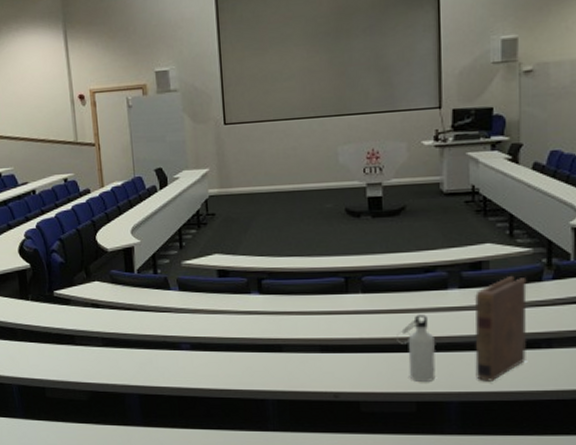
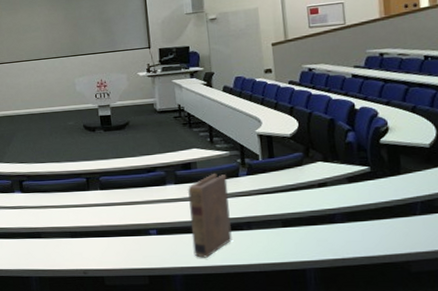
water bottle: present [397,315,436,382] -> none [129,205,162,259]

